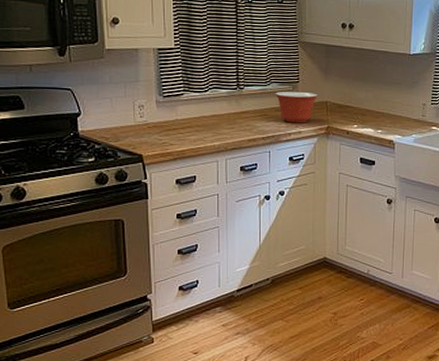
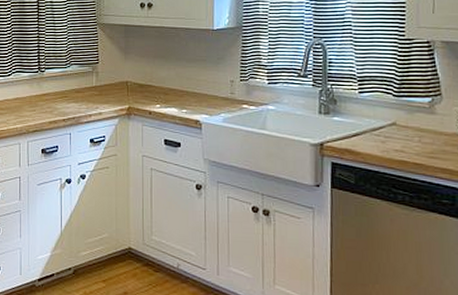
mixing bowl: present [275,91,318,123] -> none [75,72,118,104]

